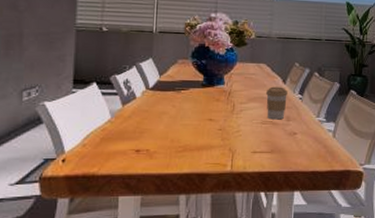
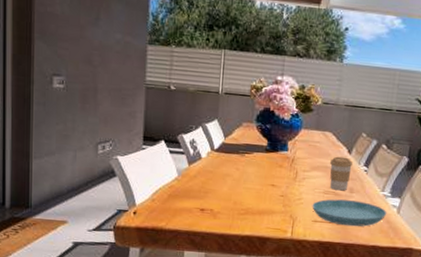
saucer: none [250,128,324,154] -> present [312,199,387,227]

